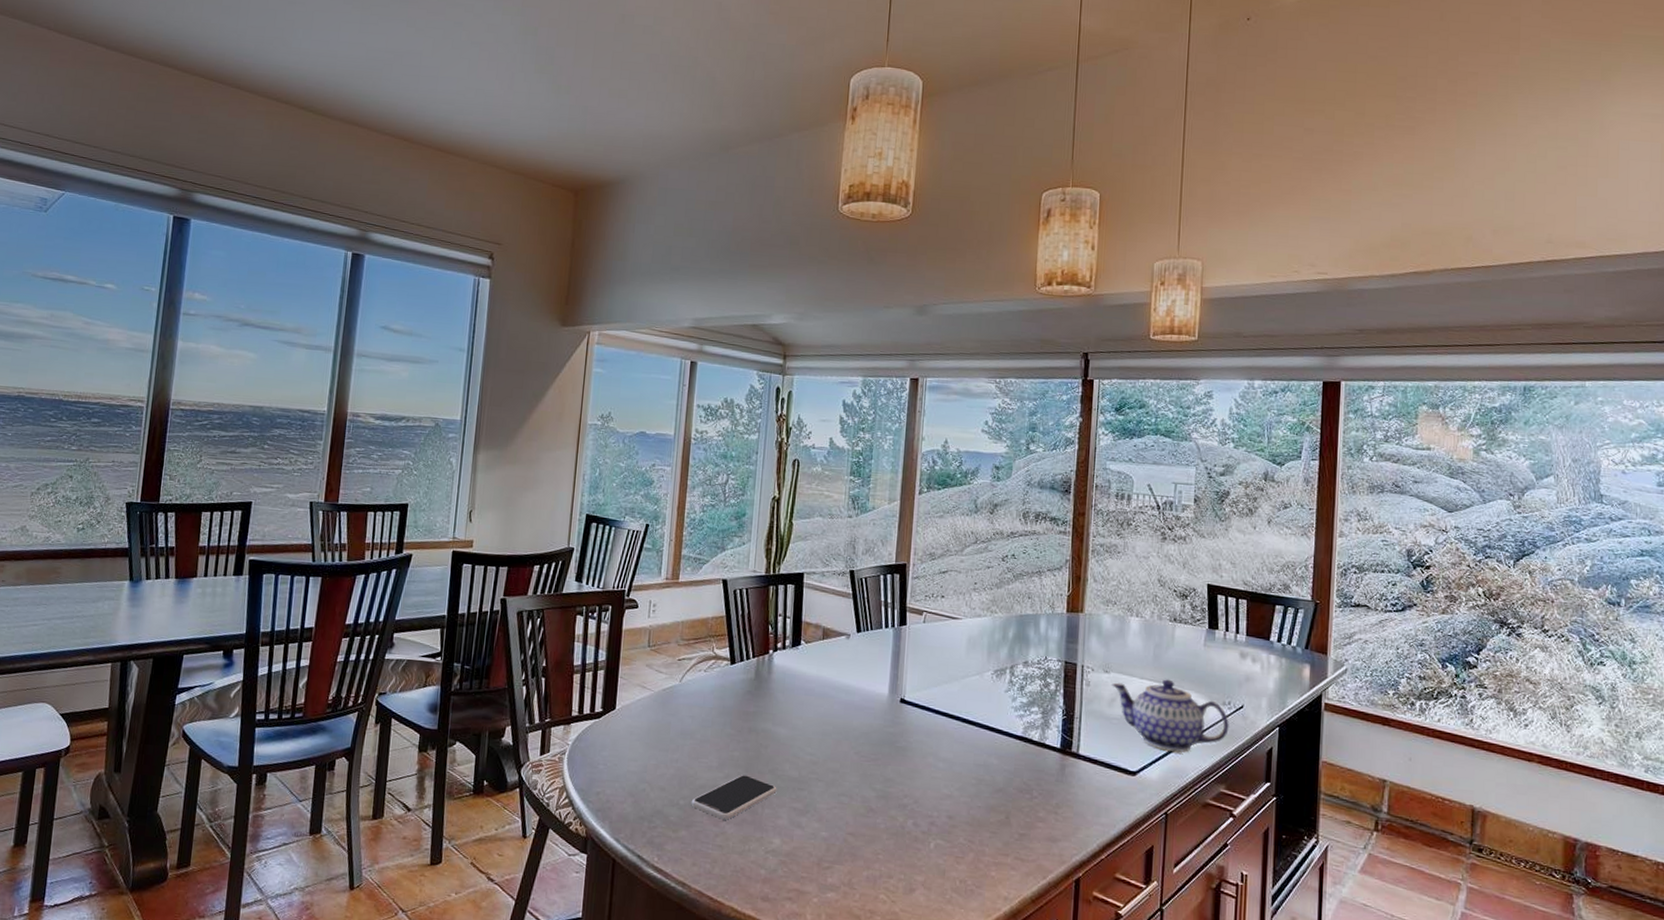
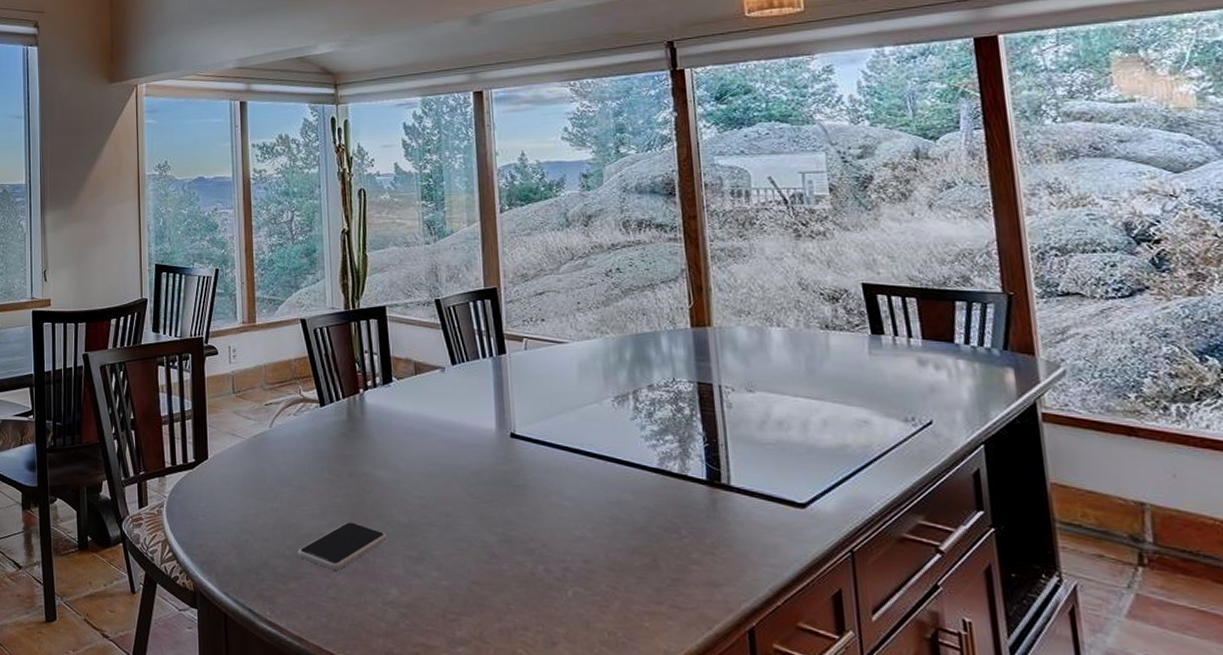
teapot: present [1112,679,1230,753] -> none [759,395,919,480]

